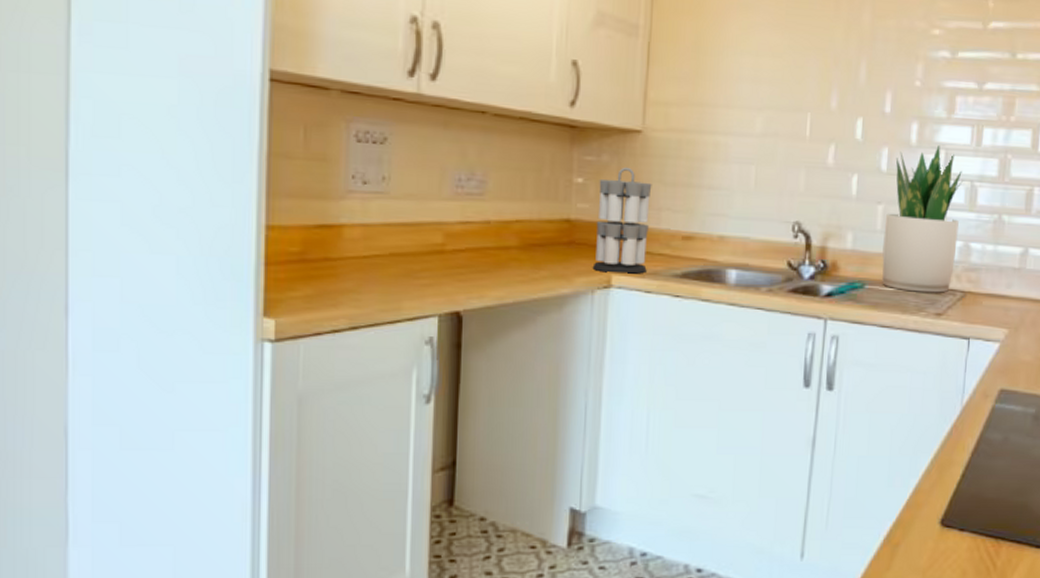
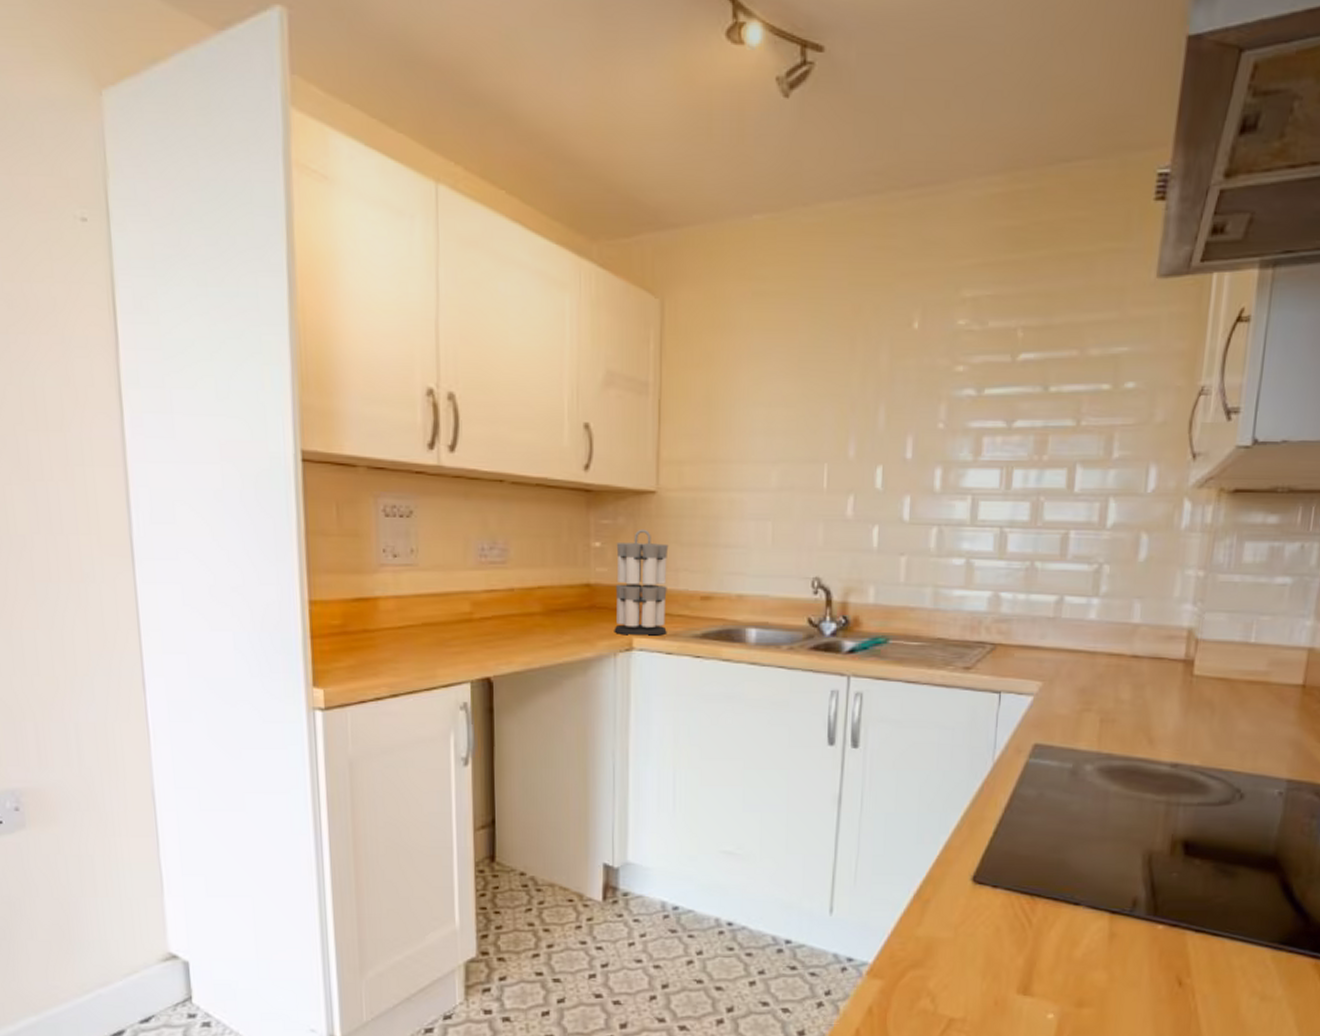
planter: present [882,145,963,293] -> none [906,491,991,646]

